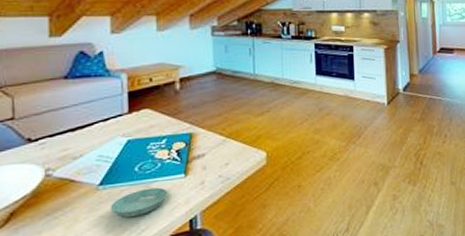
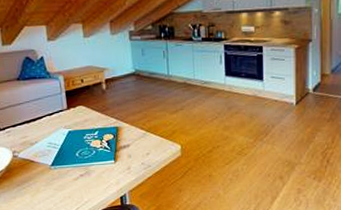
saucer: present [110,187,168,217] -> none [60,170,103,191]

